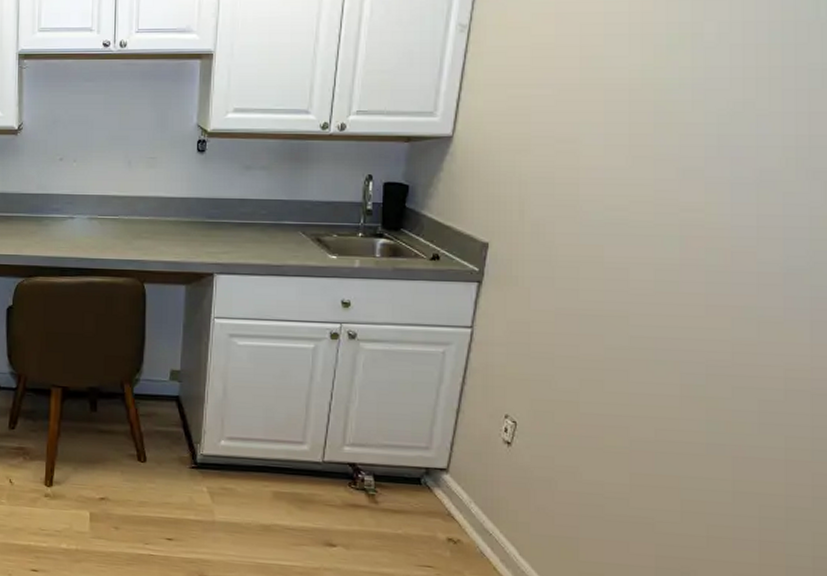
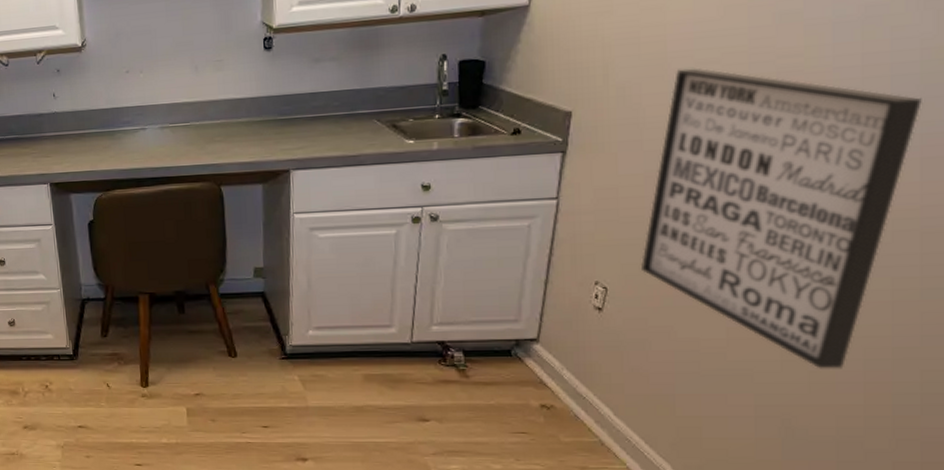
wall art: none [549,212,811,525] -> present [640,68,922,369]

